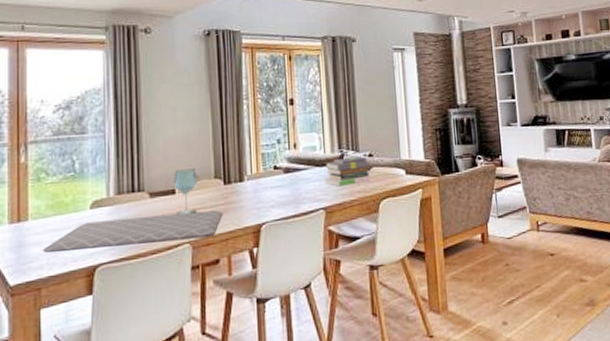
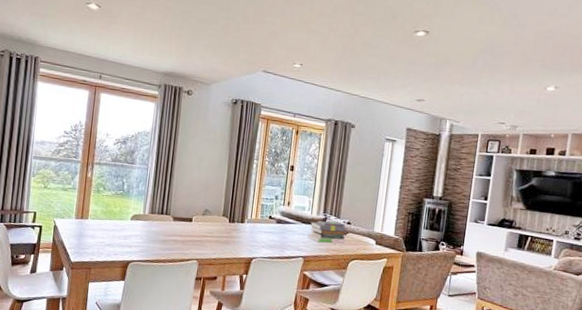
placemat: present [44,210,223,253] -> none [96,229,225,258]
wine glass: present [173,168,198,215] -> none [191,204,210,239]

